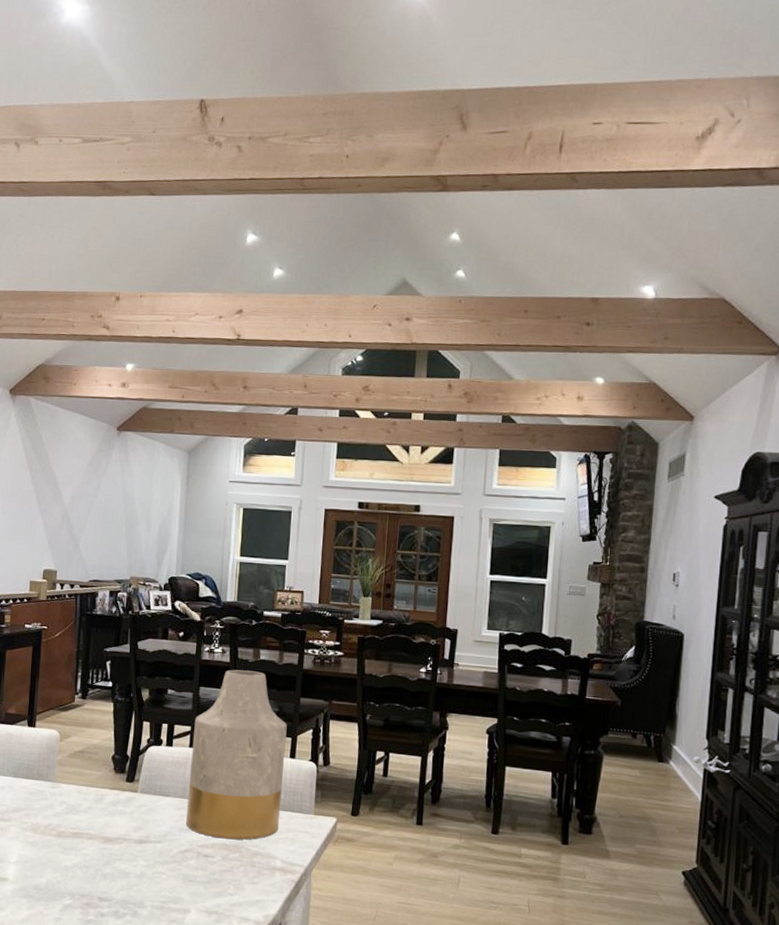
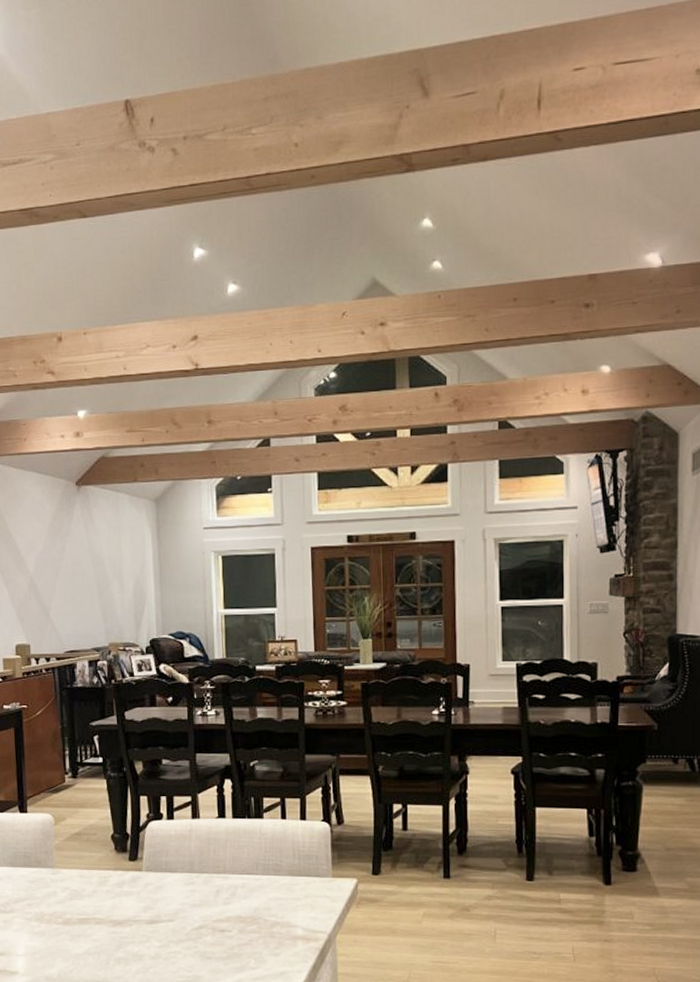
vase: present [185,669,287,840] -> none [194,731,296,911]

